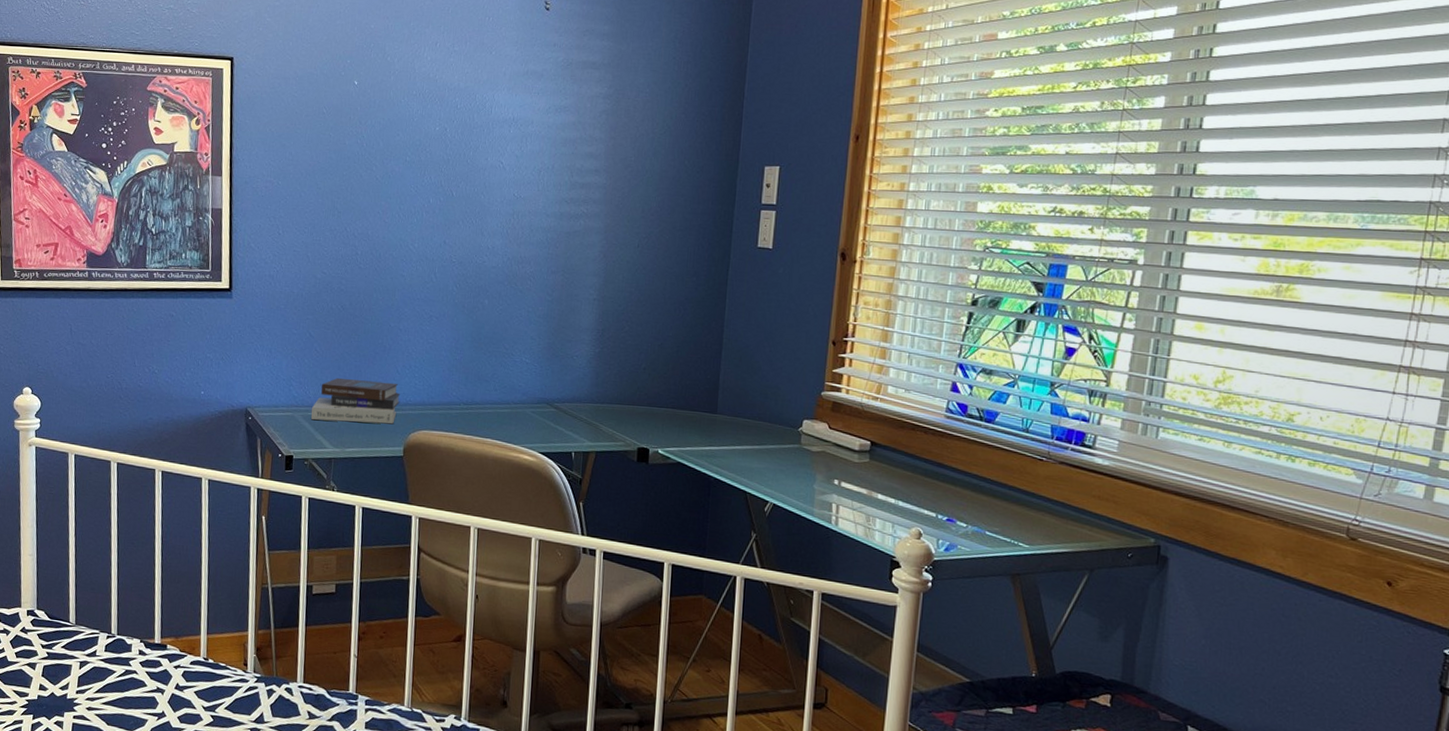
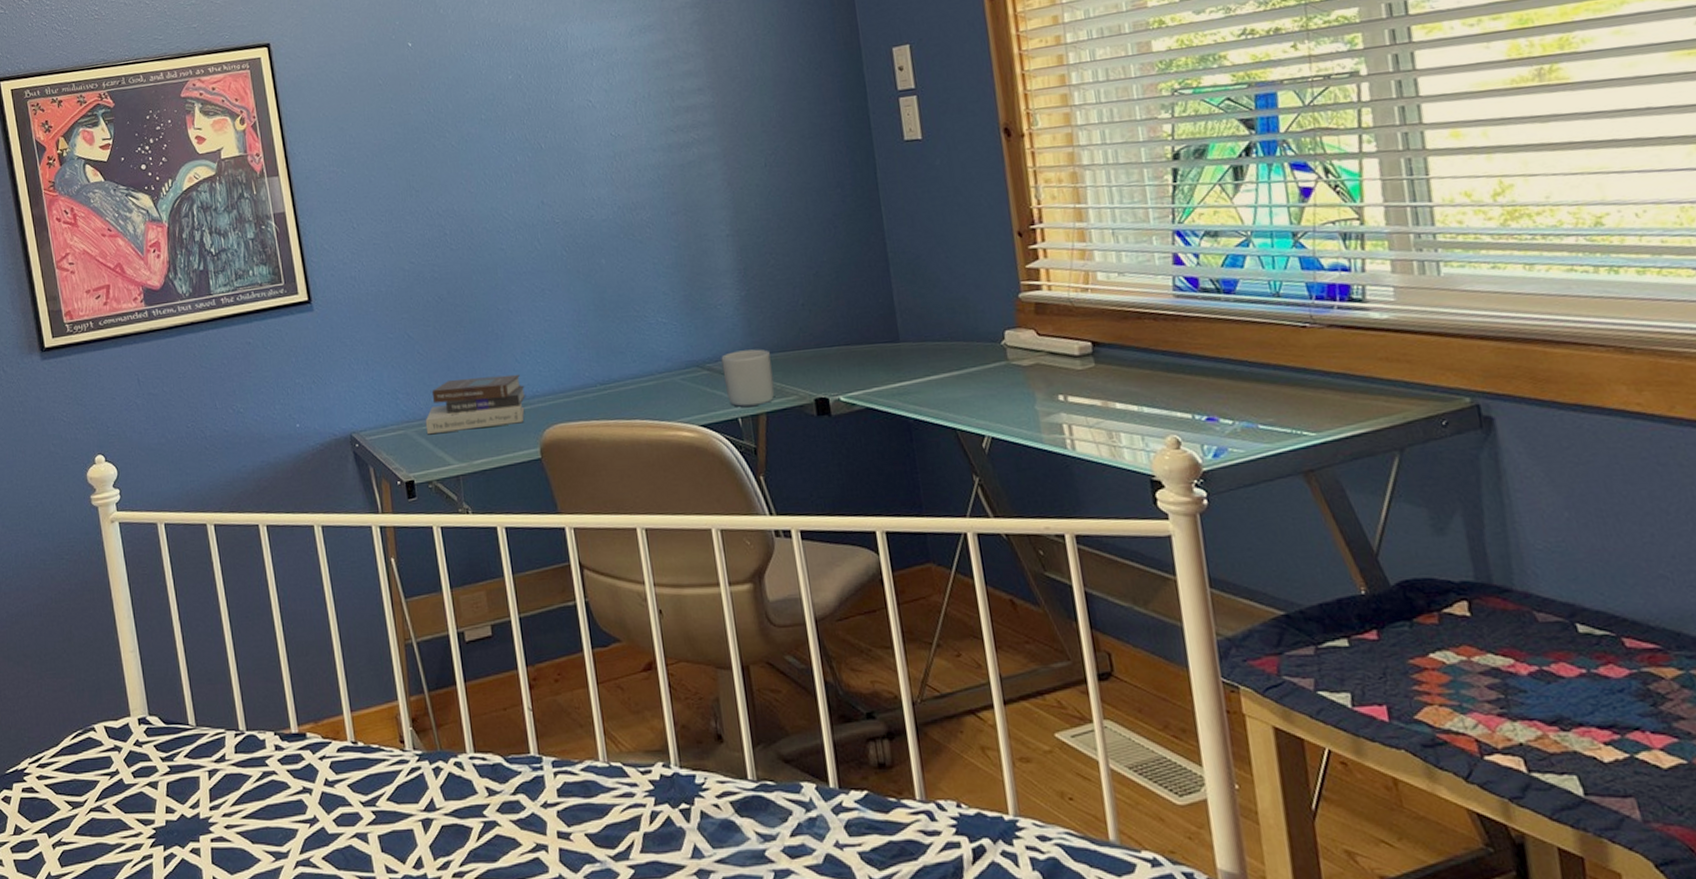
mug: none [567,397,610,445] -> present [721,349,775,407]

